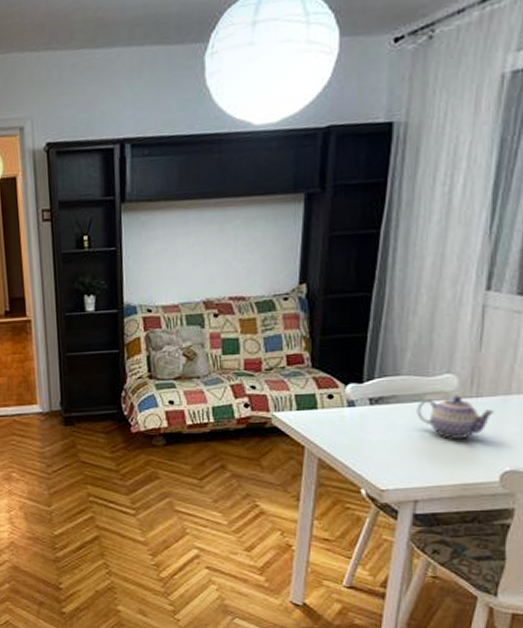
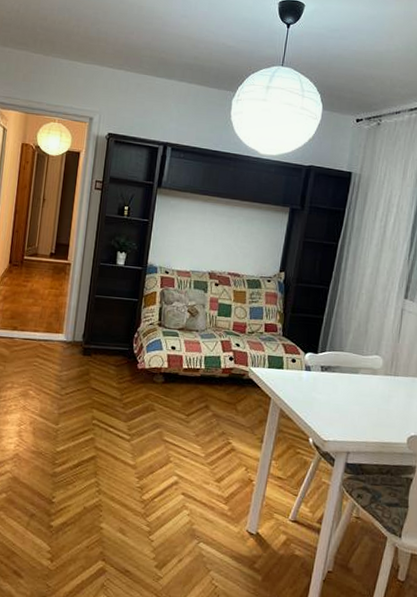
teapot: present [416,395,495,439] -> none [353,372,406,406]

